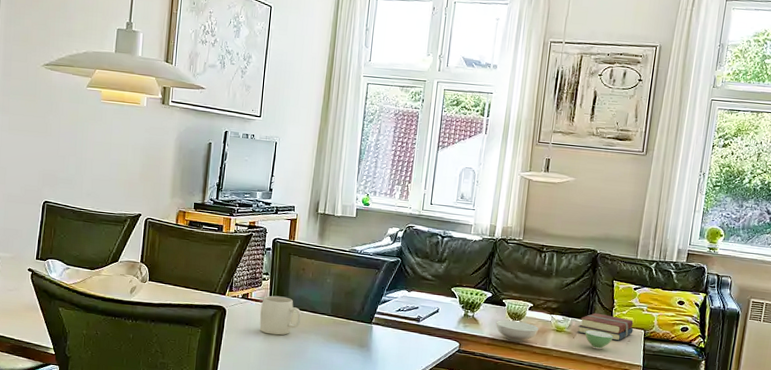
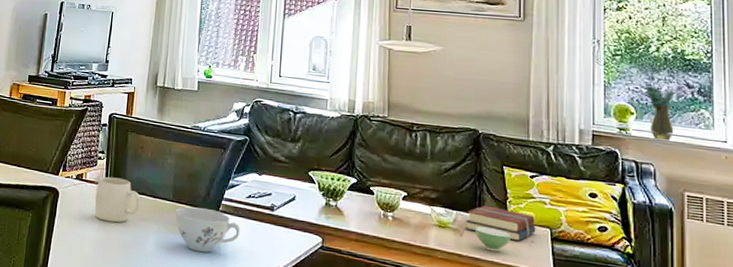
teacup: none [333,320,390,358] -> present [175,207,240,253]
bowl: present [496,320,539,342] -> none [364,211,417,239]
vase: none [733,210,756,258] -> present [644,83,674,141]

